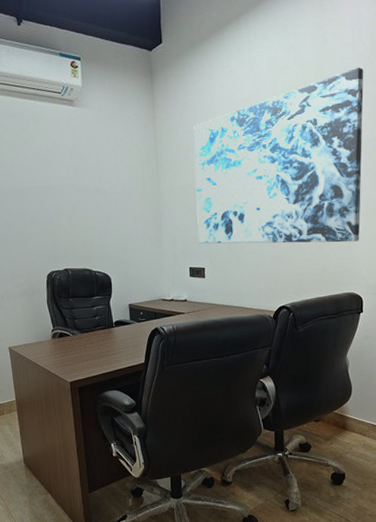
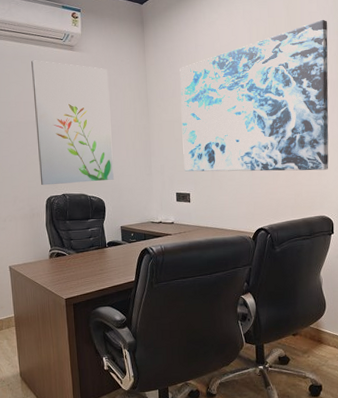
wall art: none [26,117,121,260] -> present [31,60,114,186]

